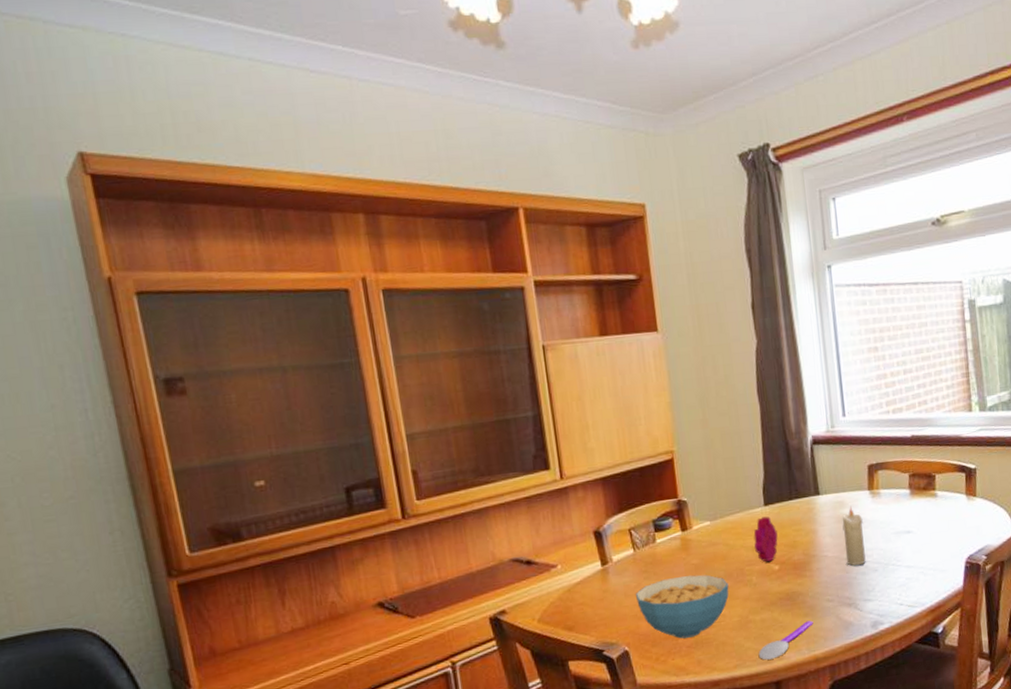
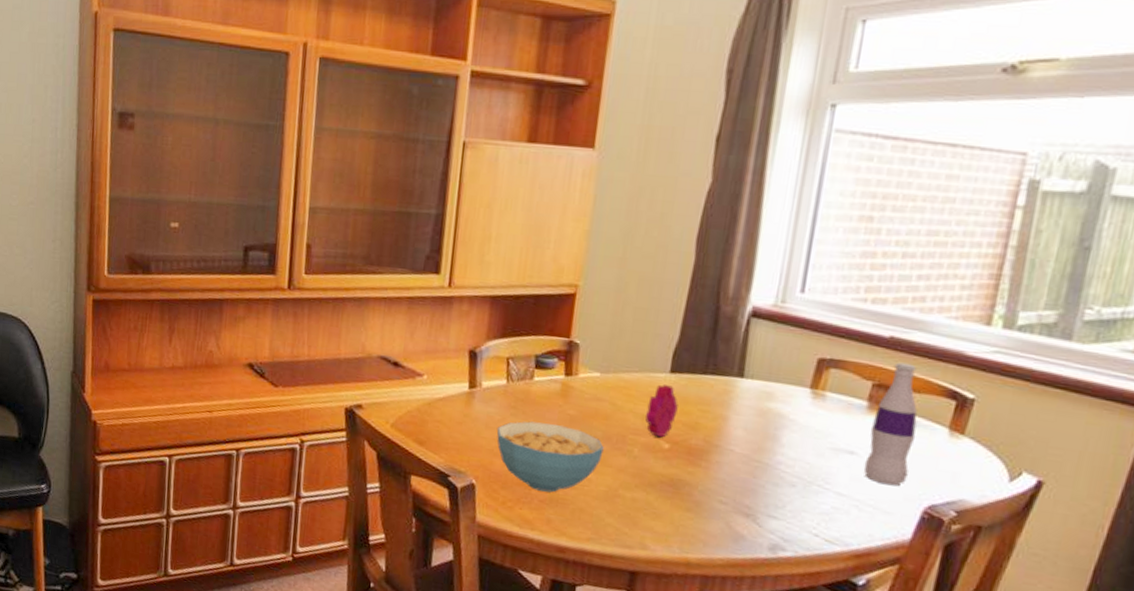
spoon: present [758,620,813,660] -> none [618,517,695,546]
candle: present [842,505,866,566] -> none [757,400,793,474]
bottle: none [916,453,949,550] -> present [863,362,917,486]

